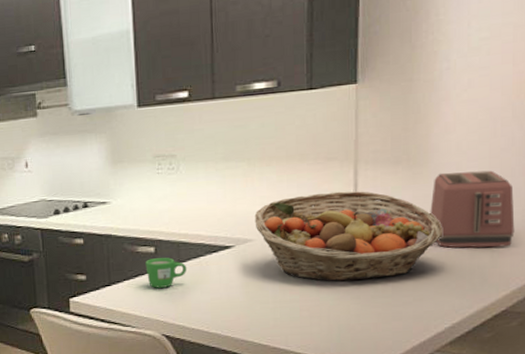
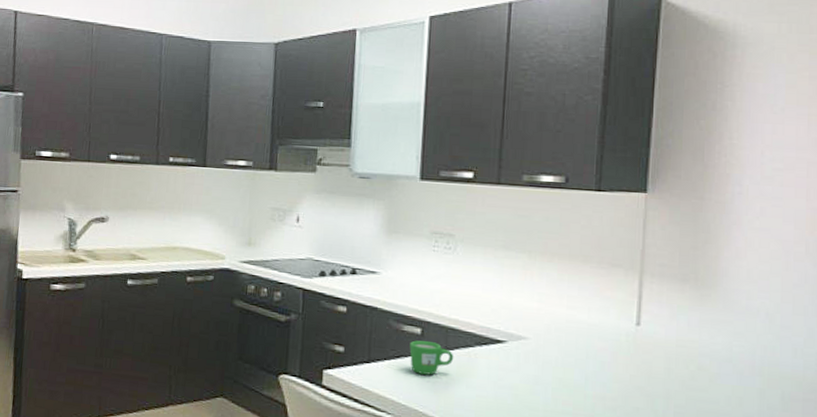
fruit basket: present [254,191,443,282] -> none [530,298,731,403]
toaster: present [430,170,515,248] -> none [717,299,808,391]

